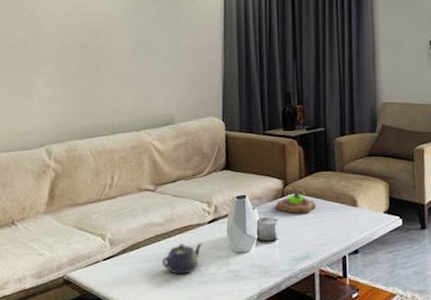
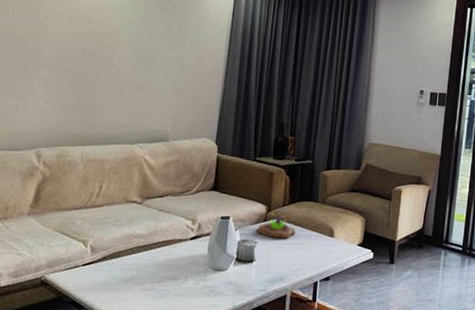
teapot: present [162,243,202,275] -> none [140,256,182,286]

